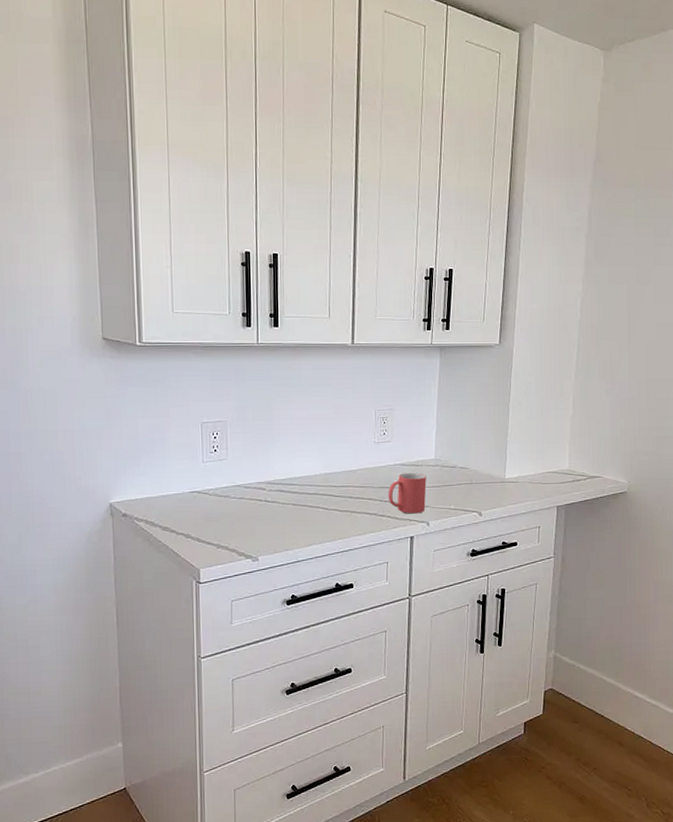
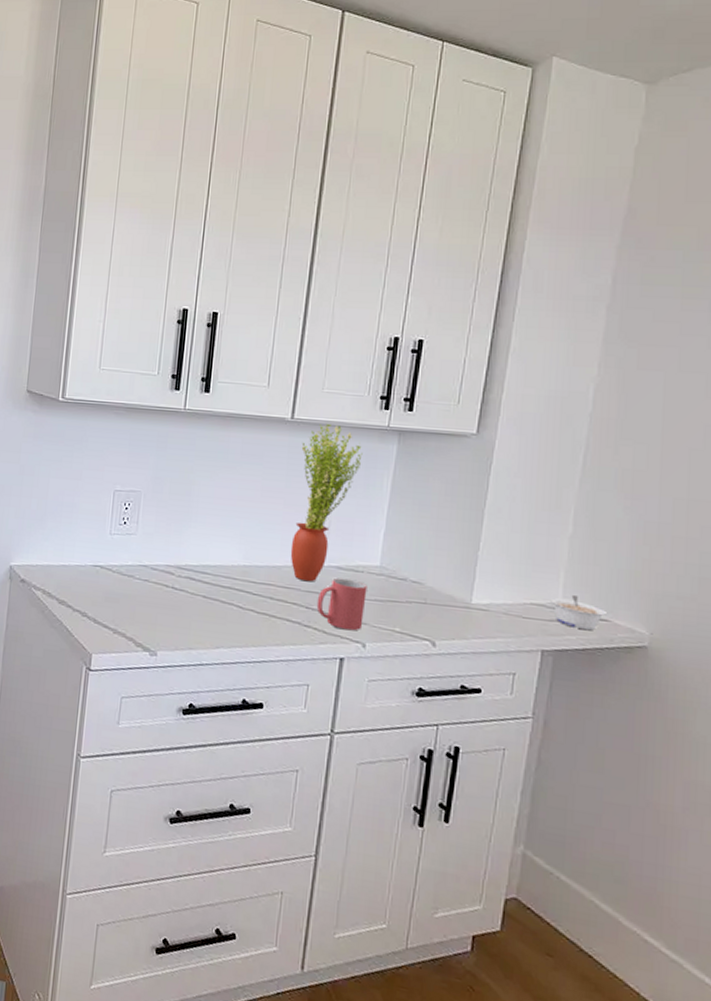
potted plant: none [362,345,413,480] -> present [290,423,363,582]
legume: none [560,461,599,487] -> present [550,594,606,631]

